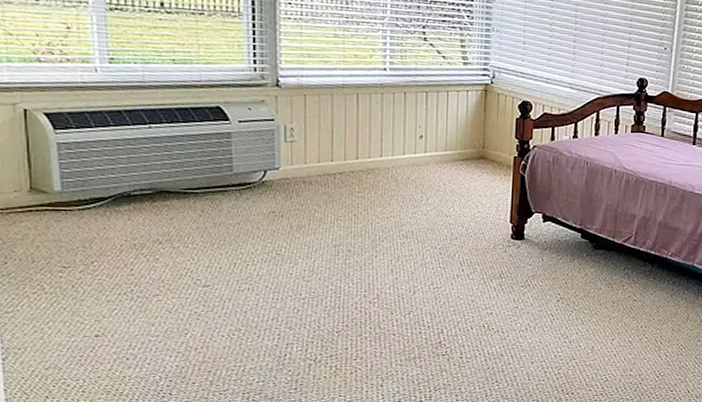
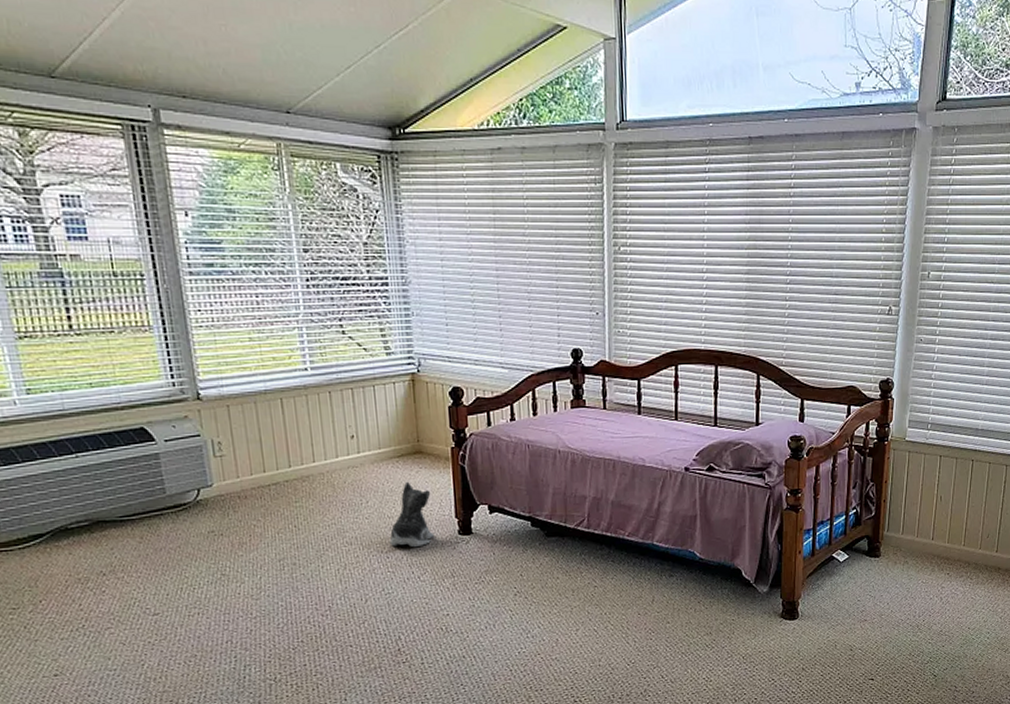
plush toy: none [444,184,490,247] -> present [389,481,435,548]

